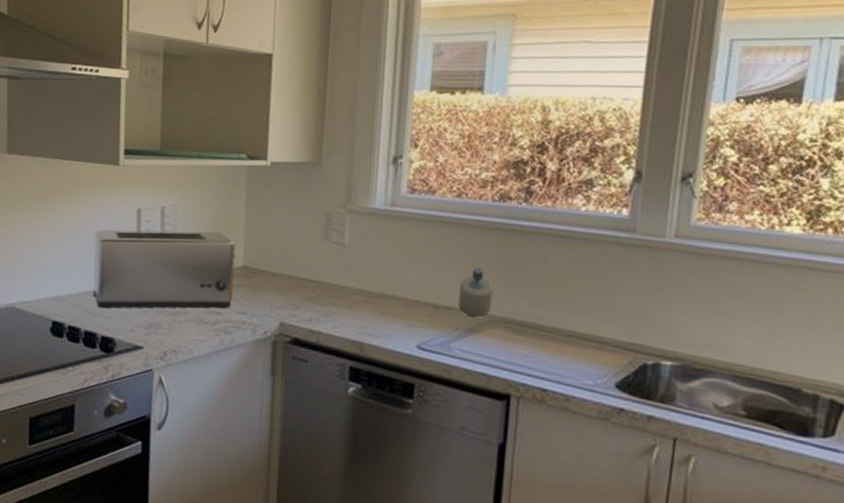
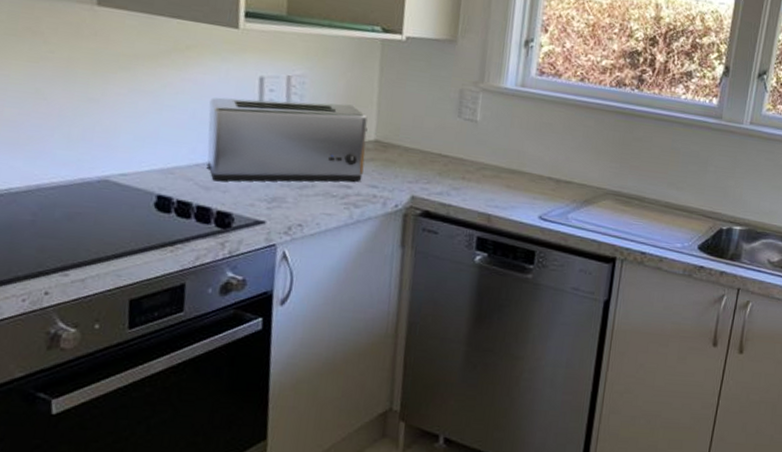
soap dispenser: present [457,267,494,318] -> none [576,145,607,191]

